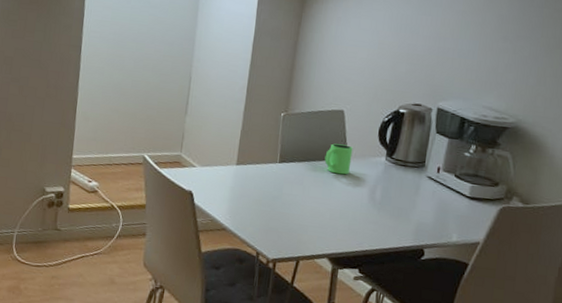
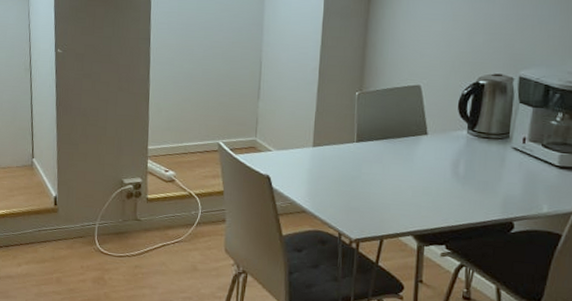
mug: present [324,143,353,175] -> none [403,119,432,151]

